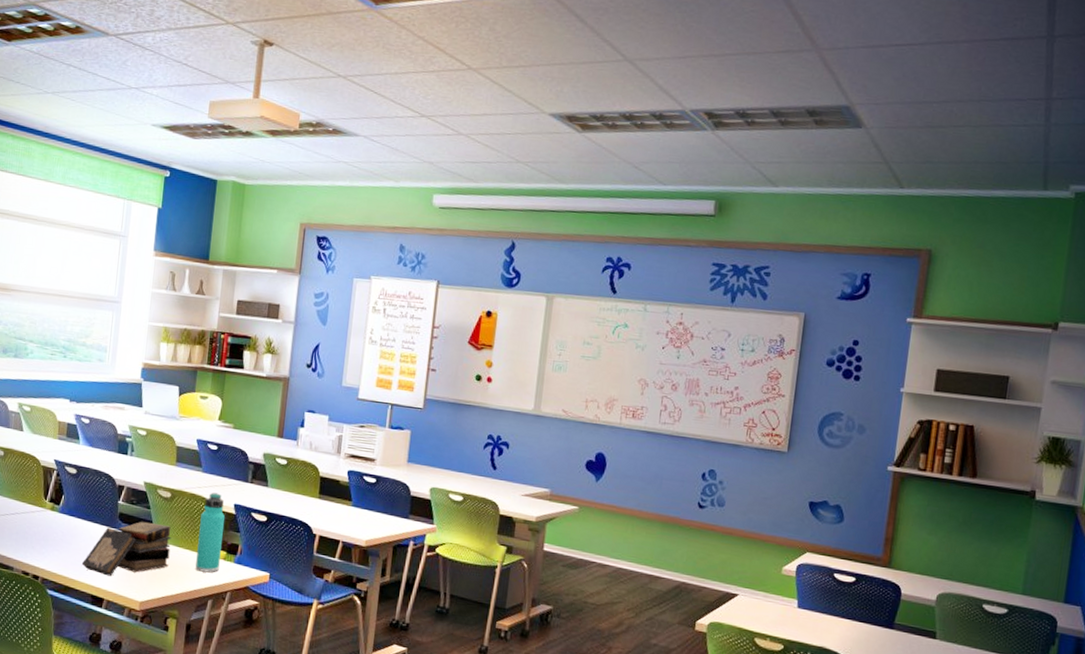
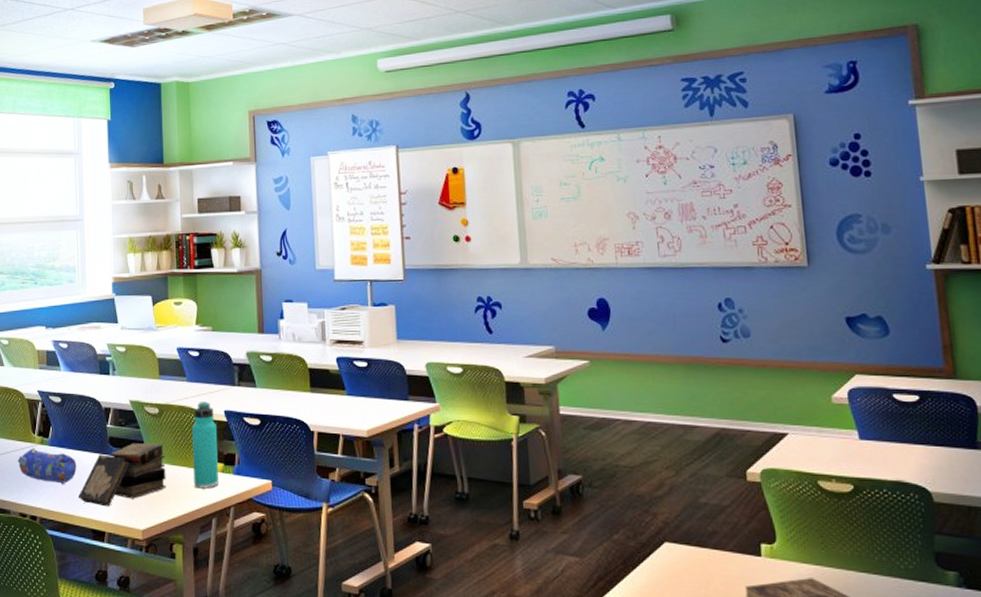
pencil case: none [26,512,84,550] -> present [18,448,77,484]

